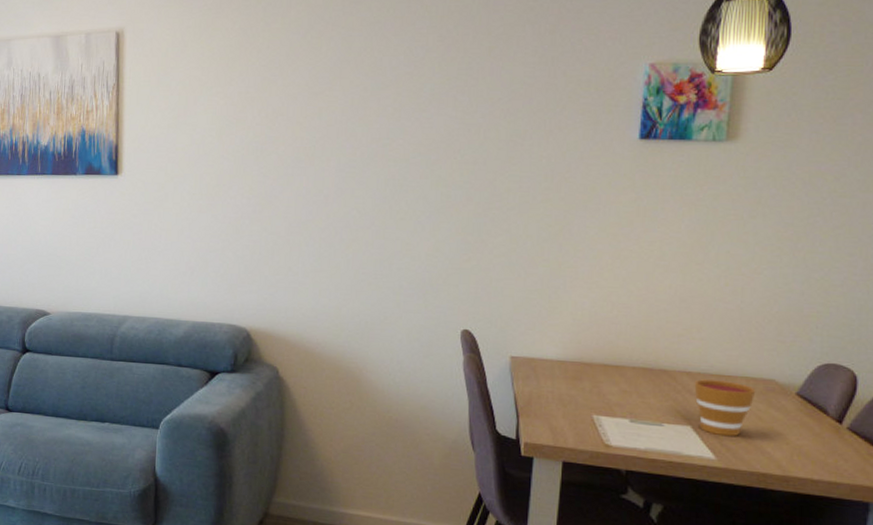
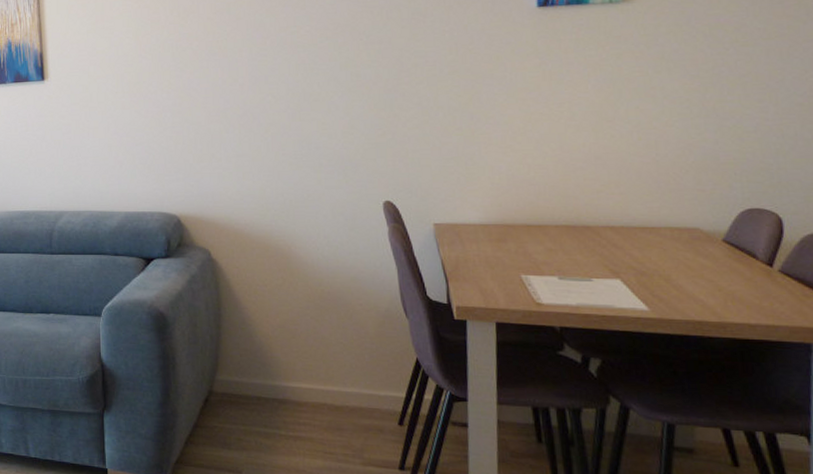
cup: present [694,379,756,436] -> none [618,233,682,286]

